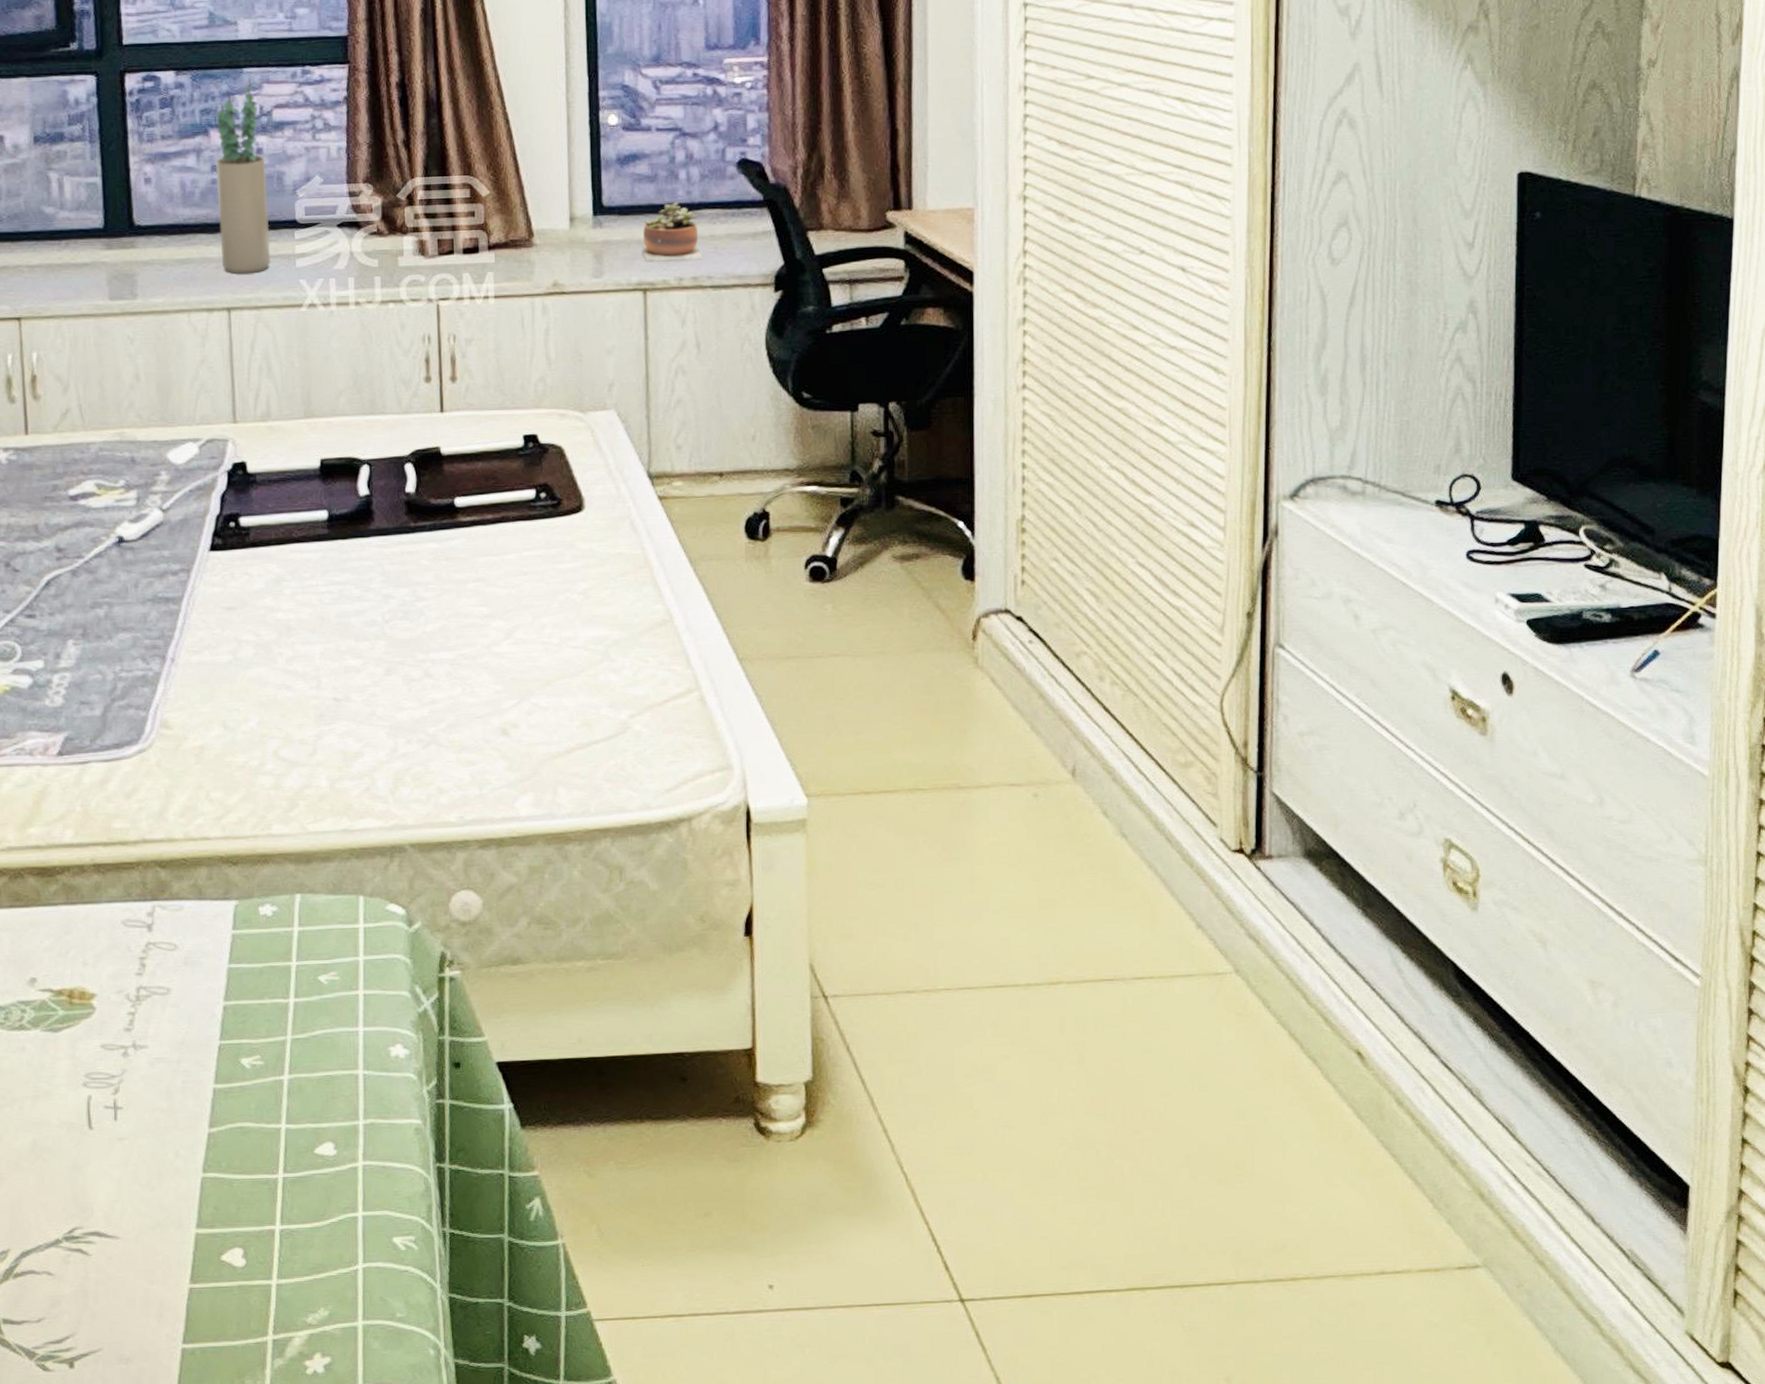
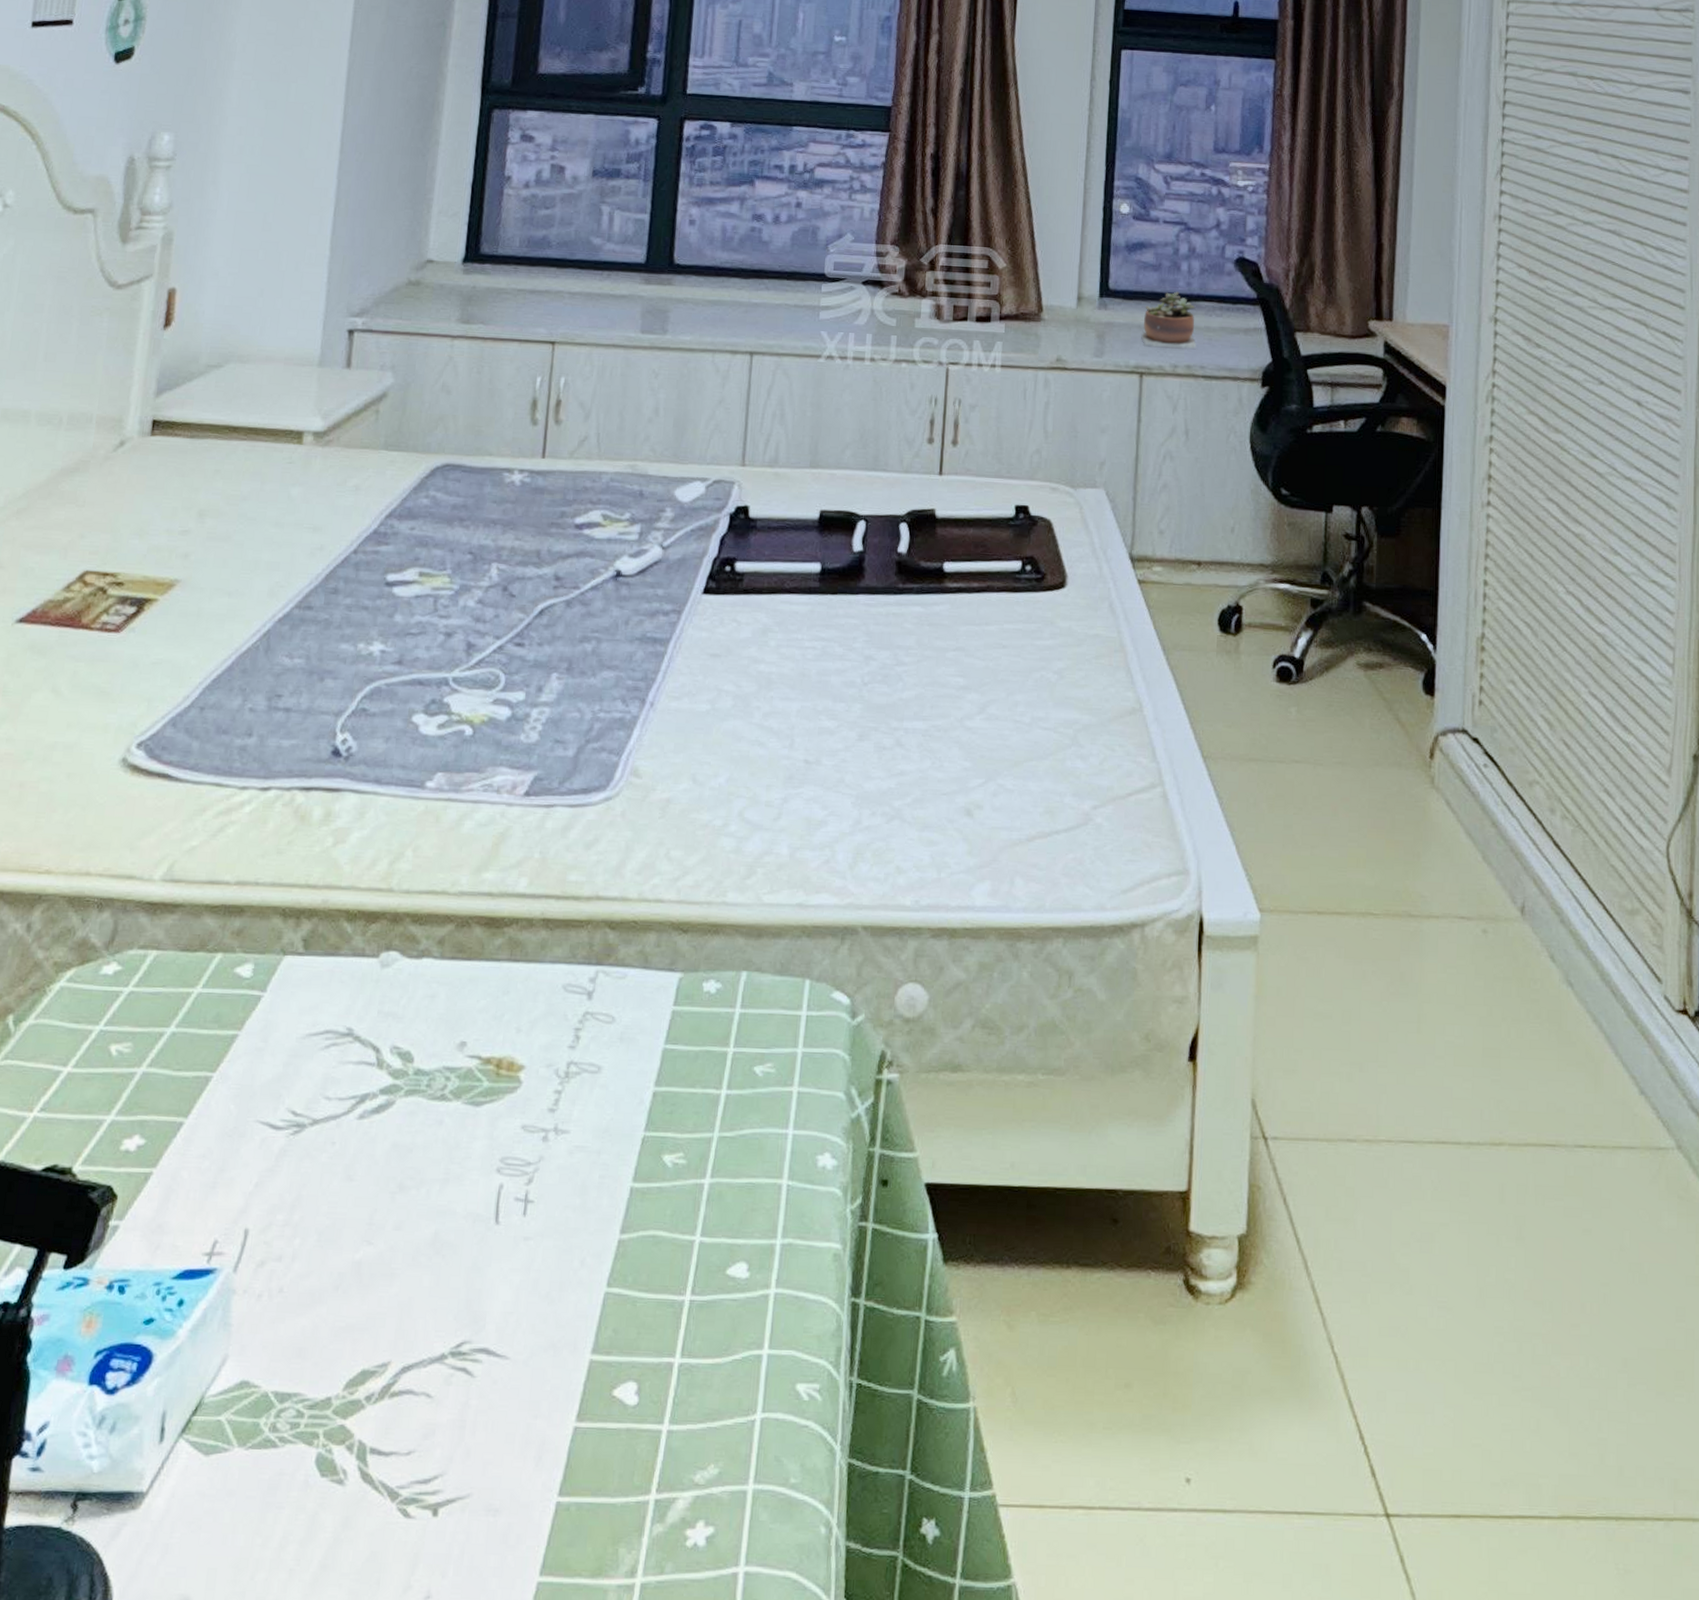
vase: present [215,77,270,275] -> none [751,135,804,321]

